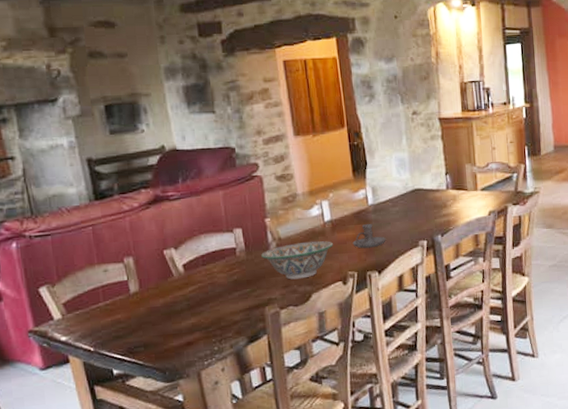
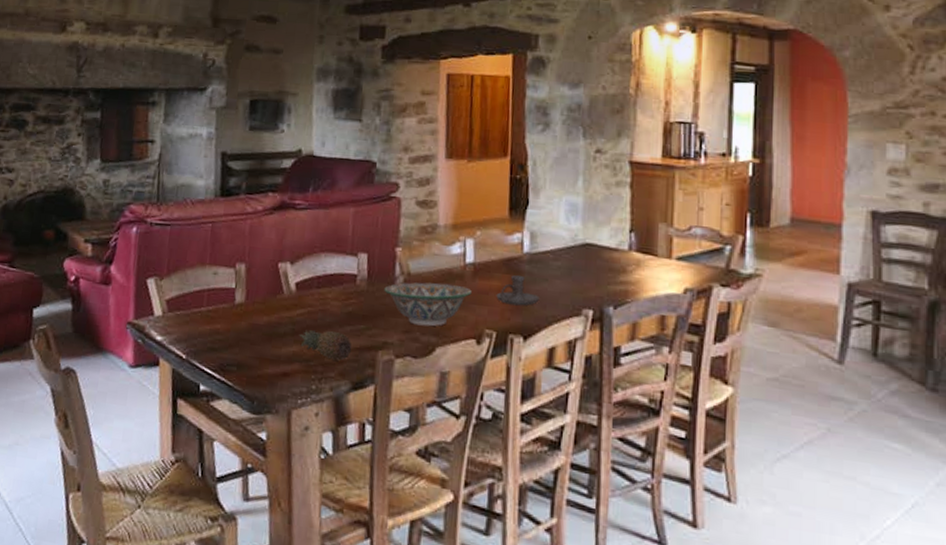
fruit: none [194,299,243,323] -> present [298,330,352,361]

